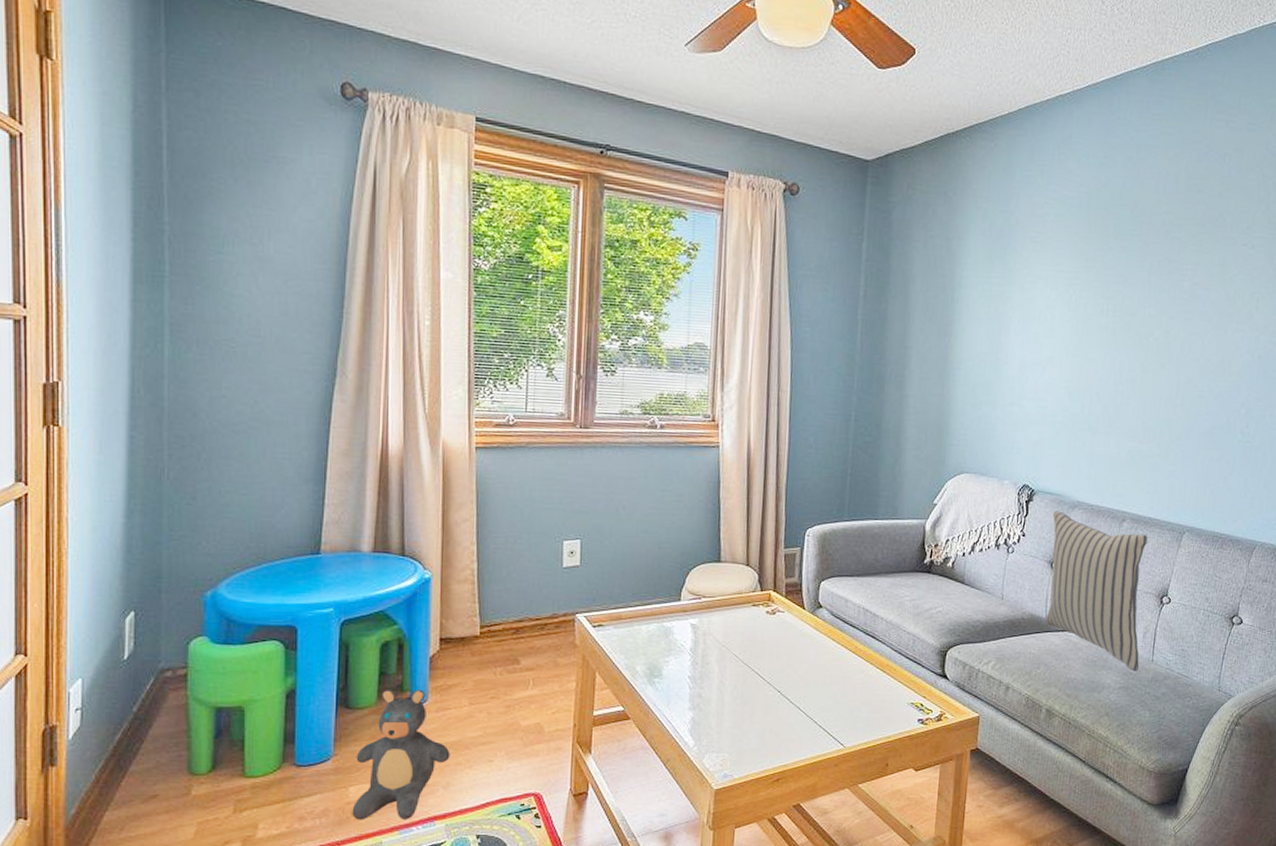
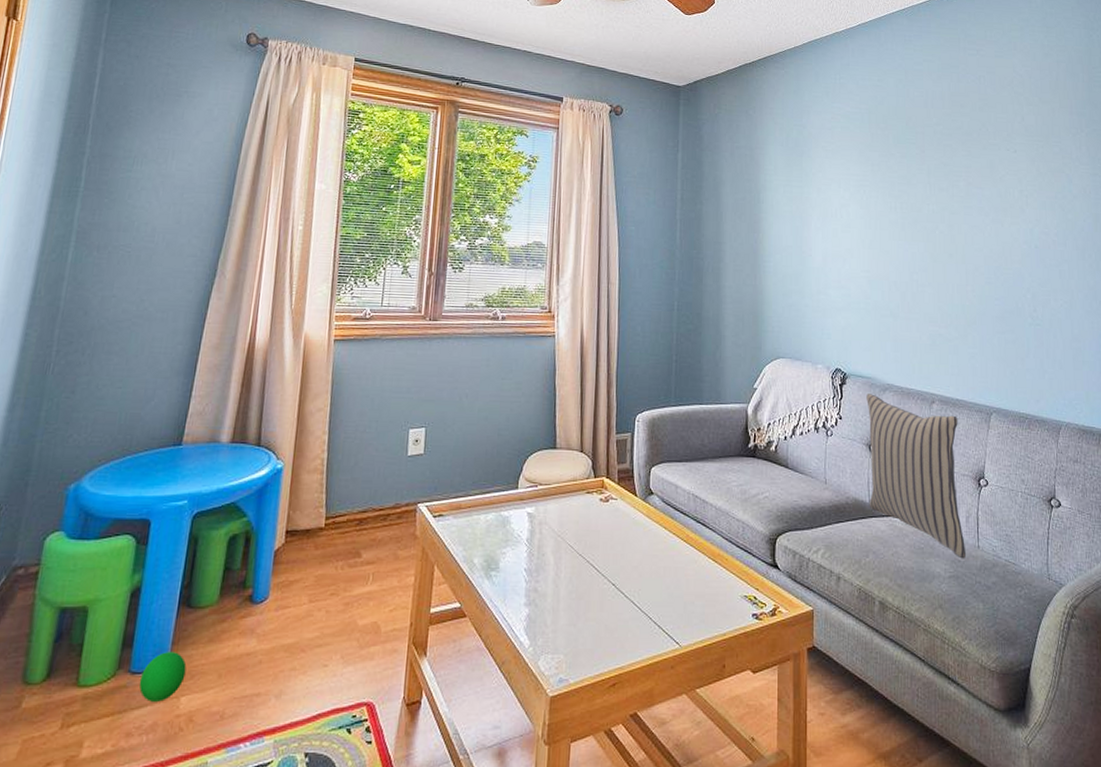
ball: none [305,748,351,791] -> present [139,652,187,702]
stuffed animal: present [352,689,450,820] -> none [180,586,286,736]

